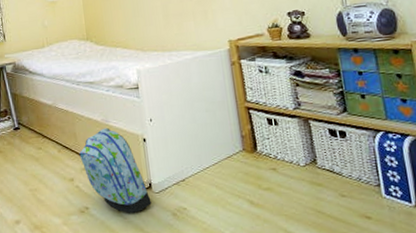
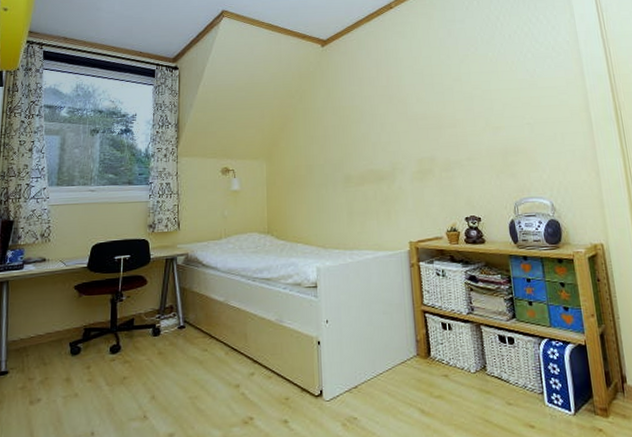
backpack: present [79,128,152,213] -> none [248,328,321,424]

